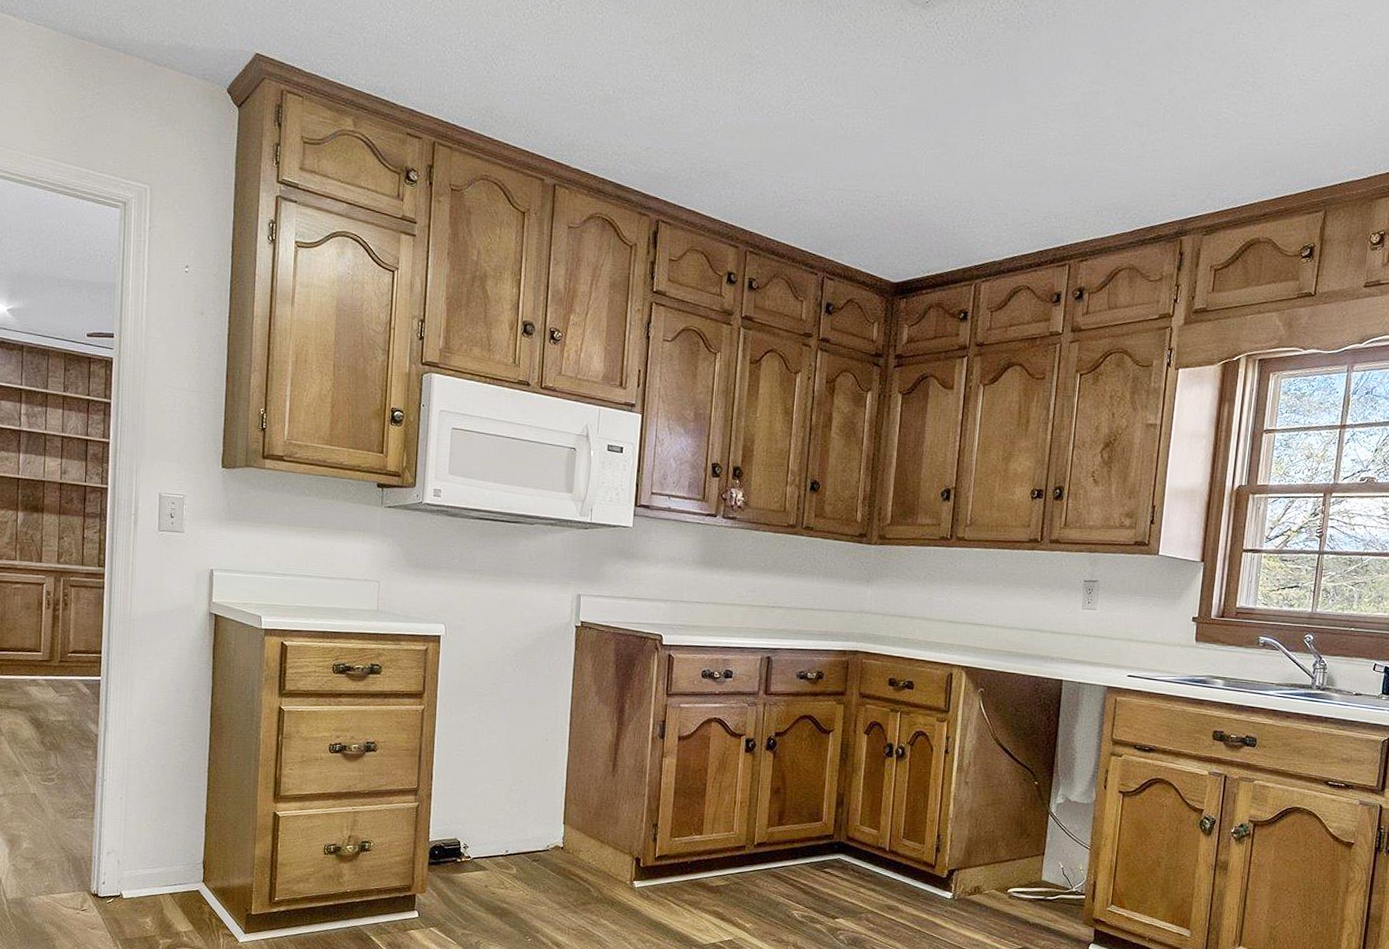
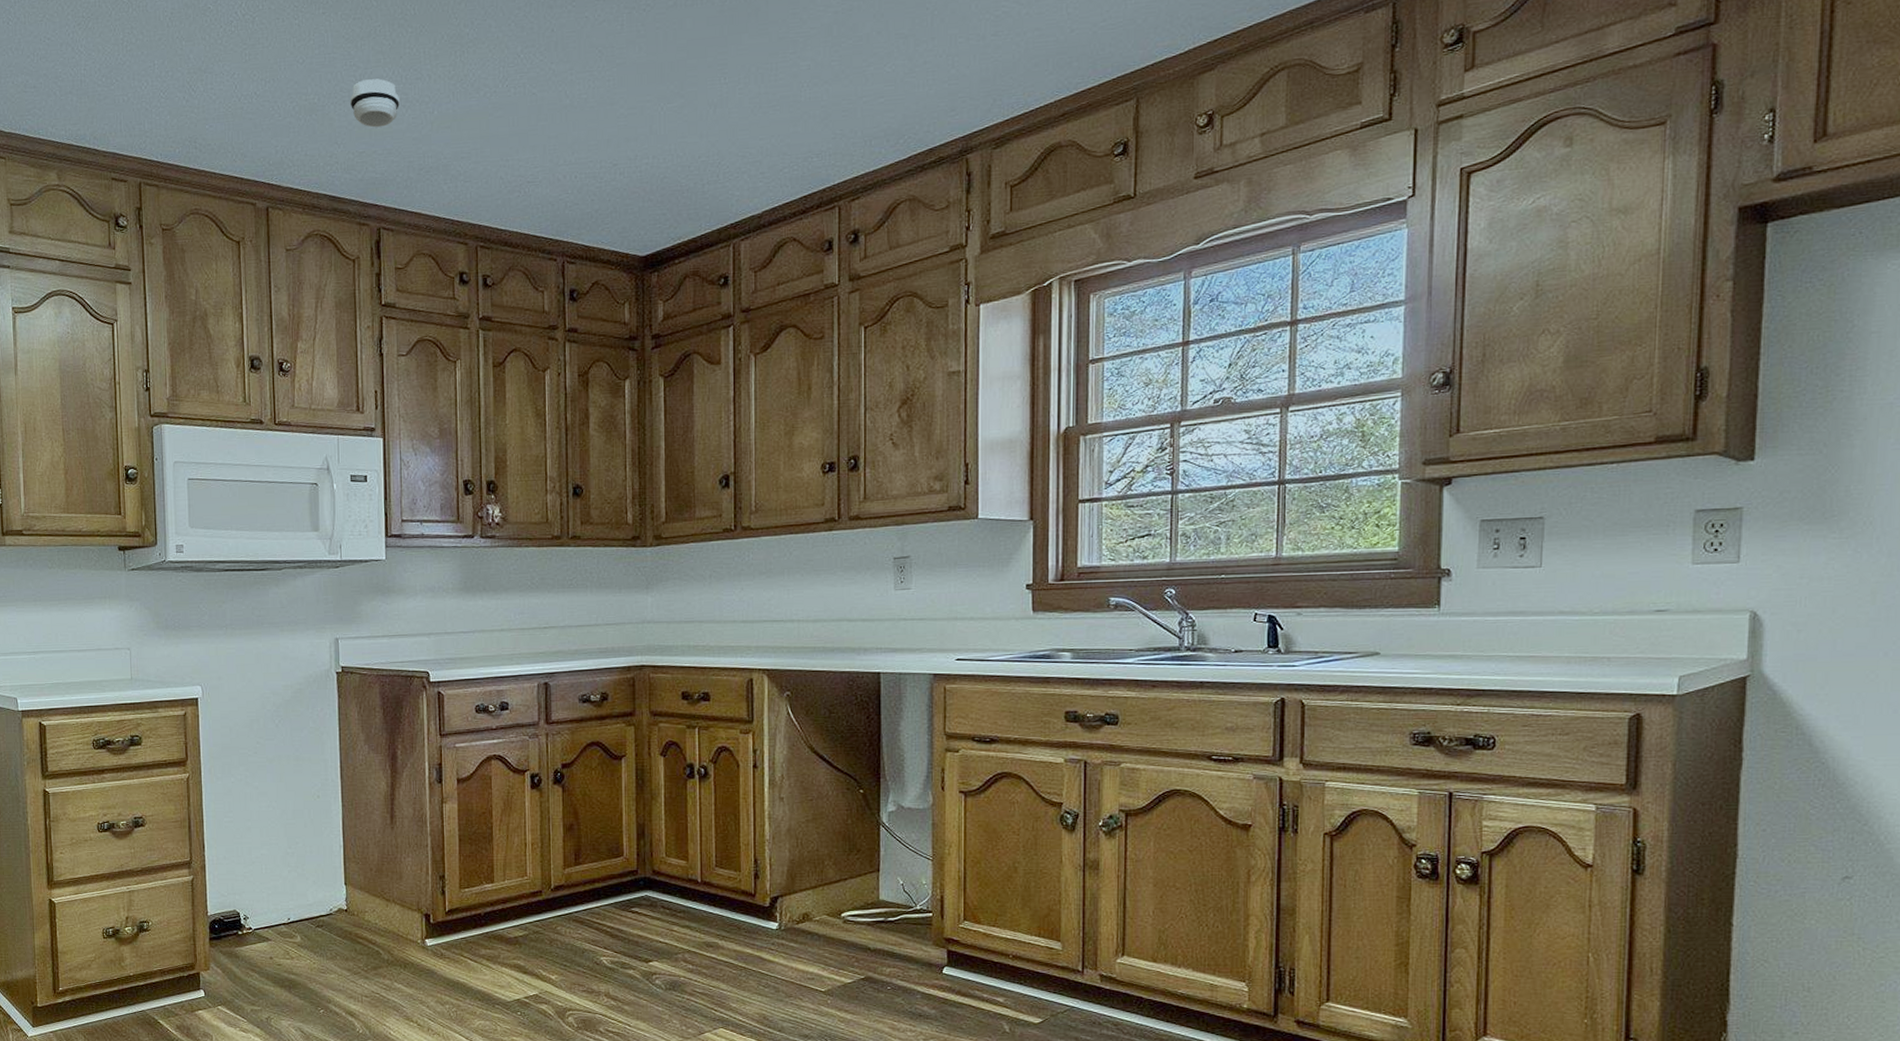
smoke detector: none [642,81,689,128] -> present [349,78,399,128]

